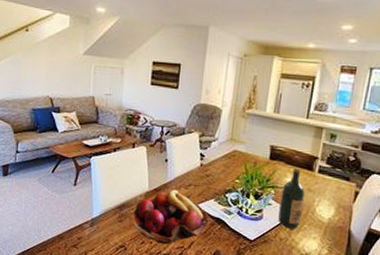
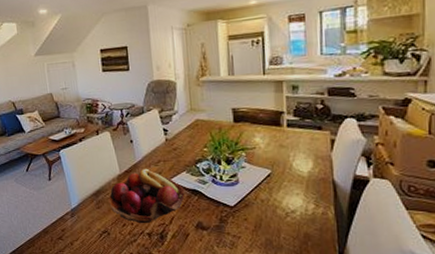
wine bottle: present [278,167,306,229] -> none [252,125,280,189]

